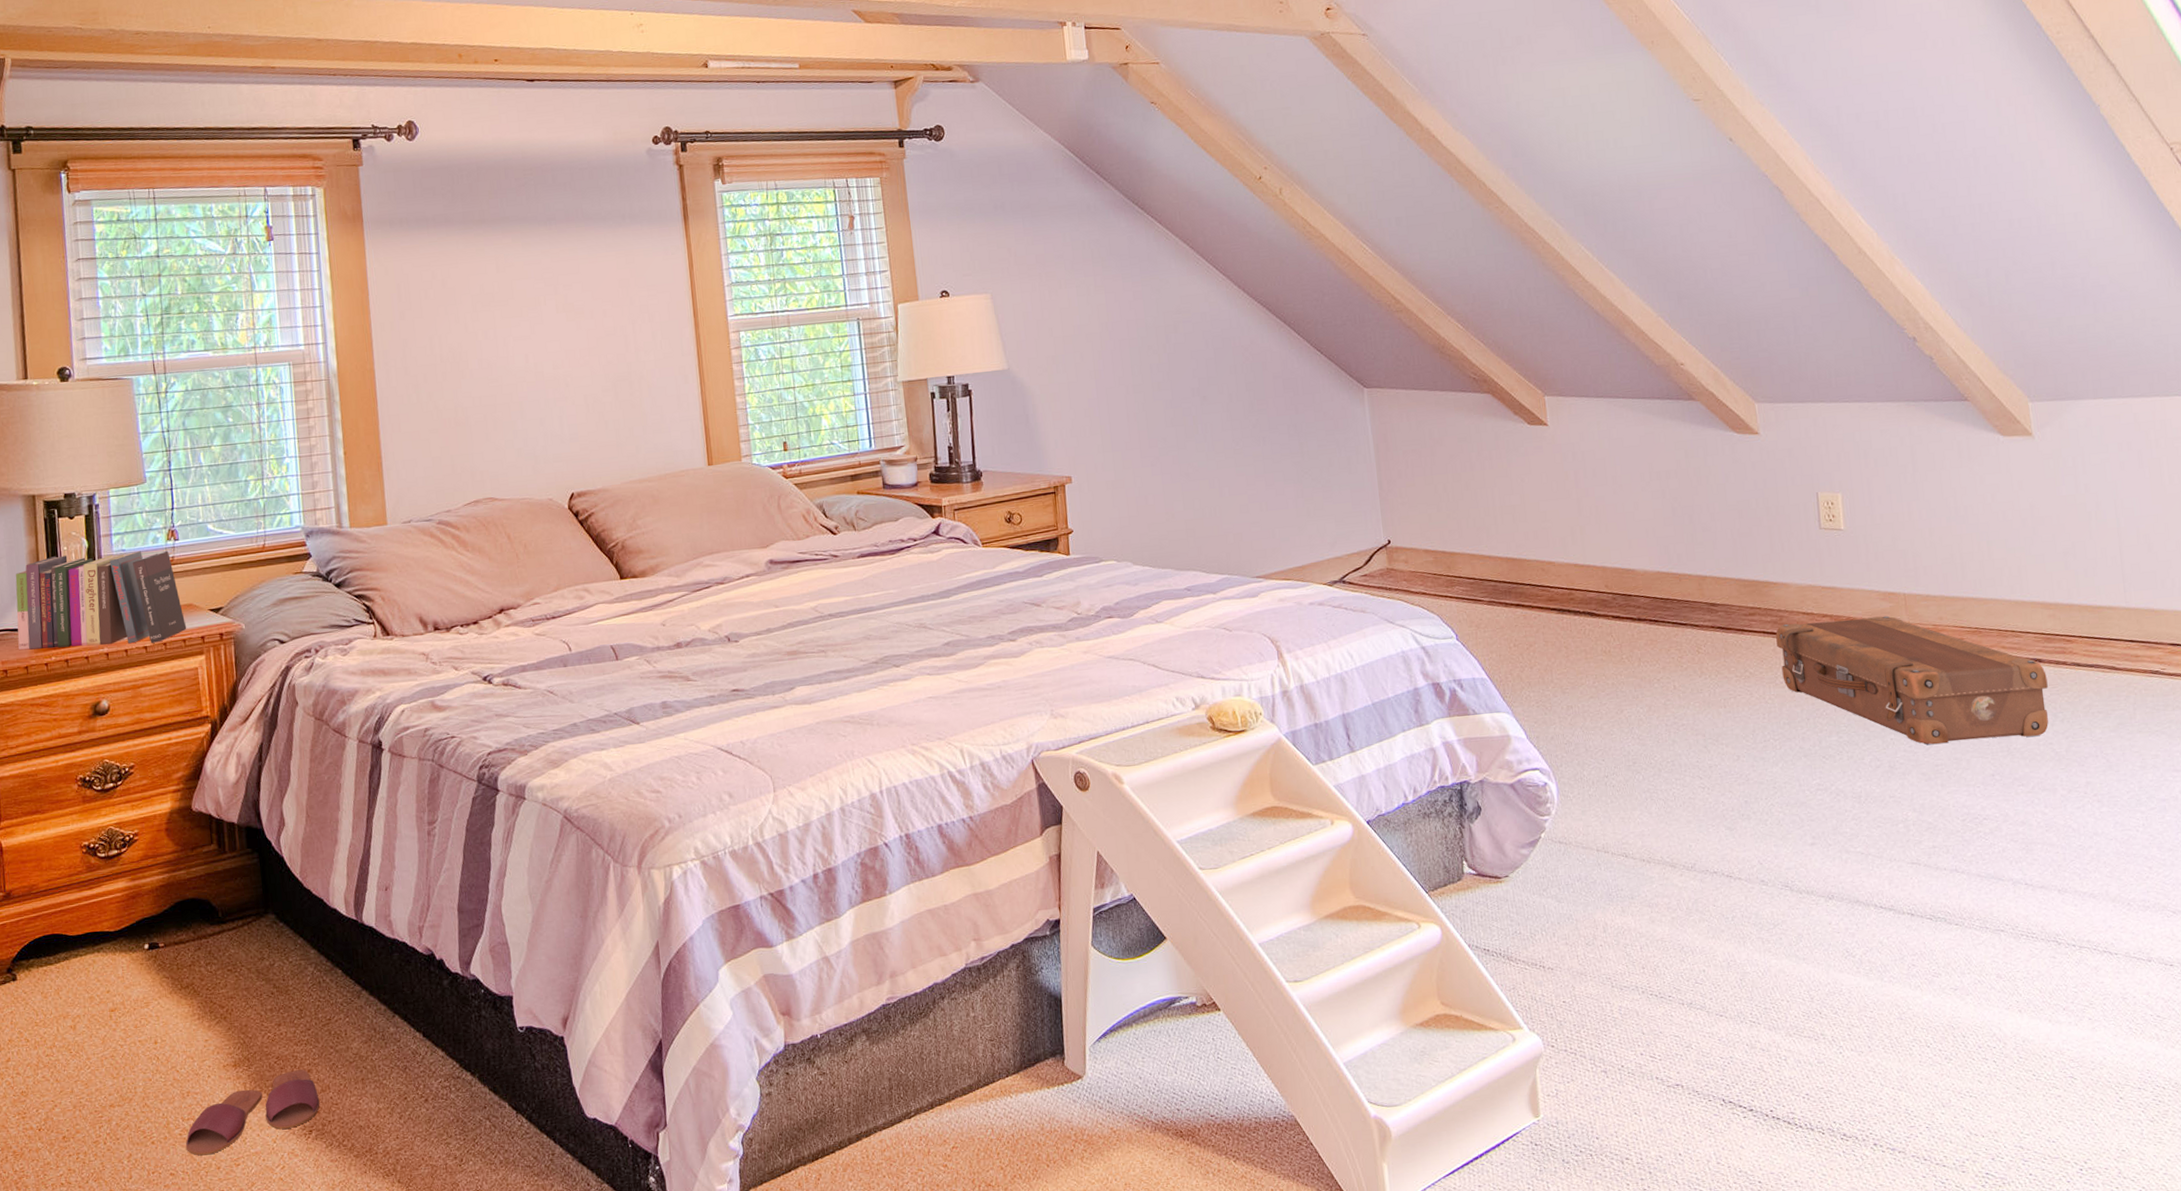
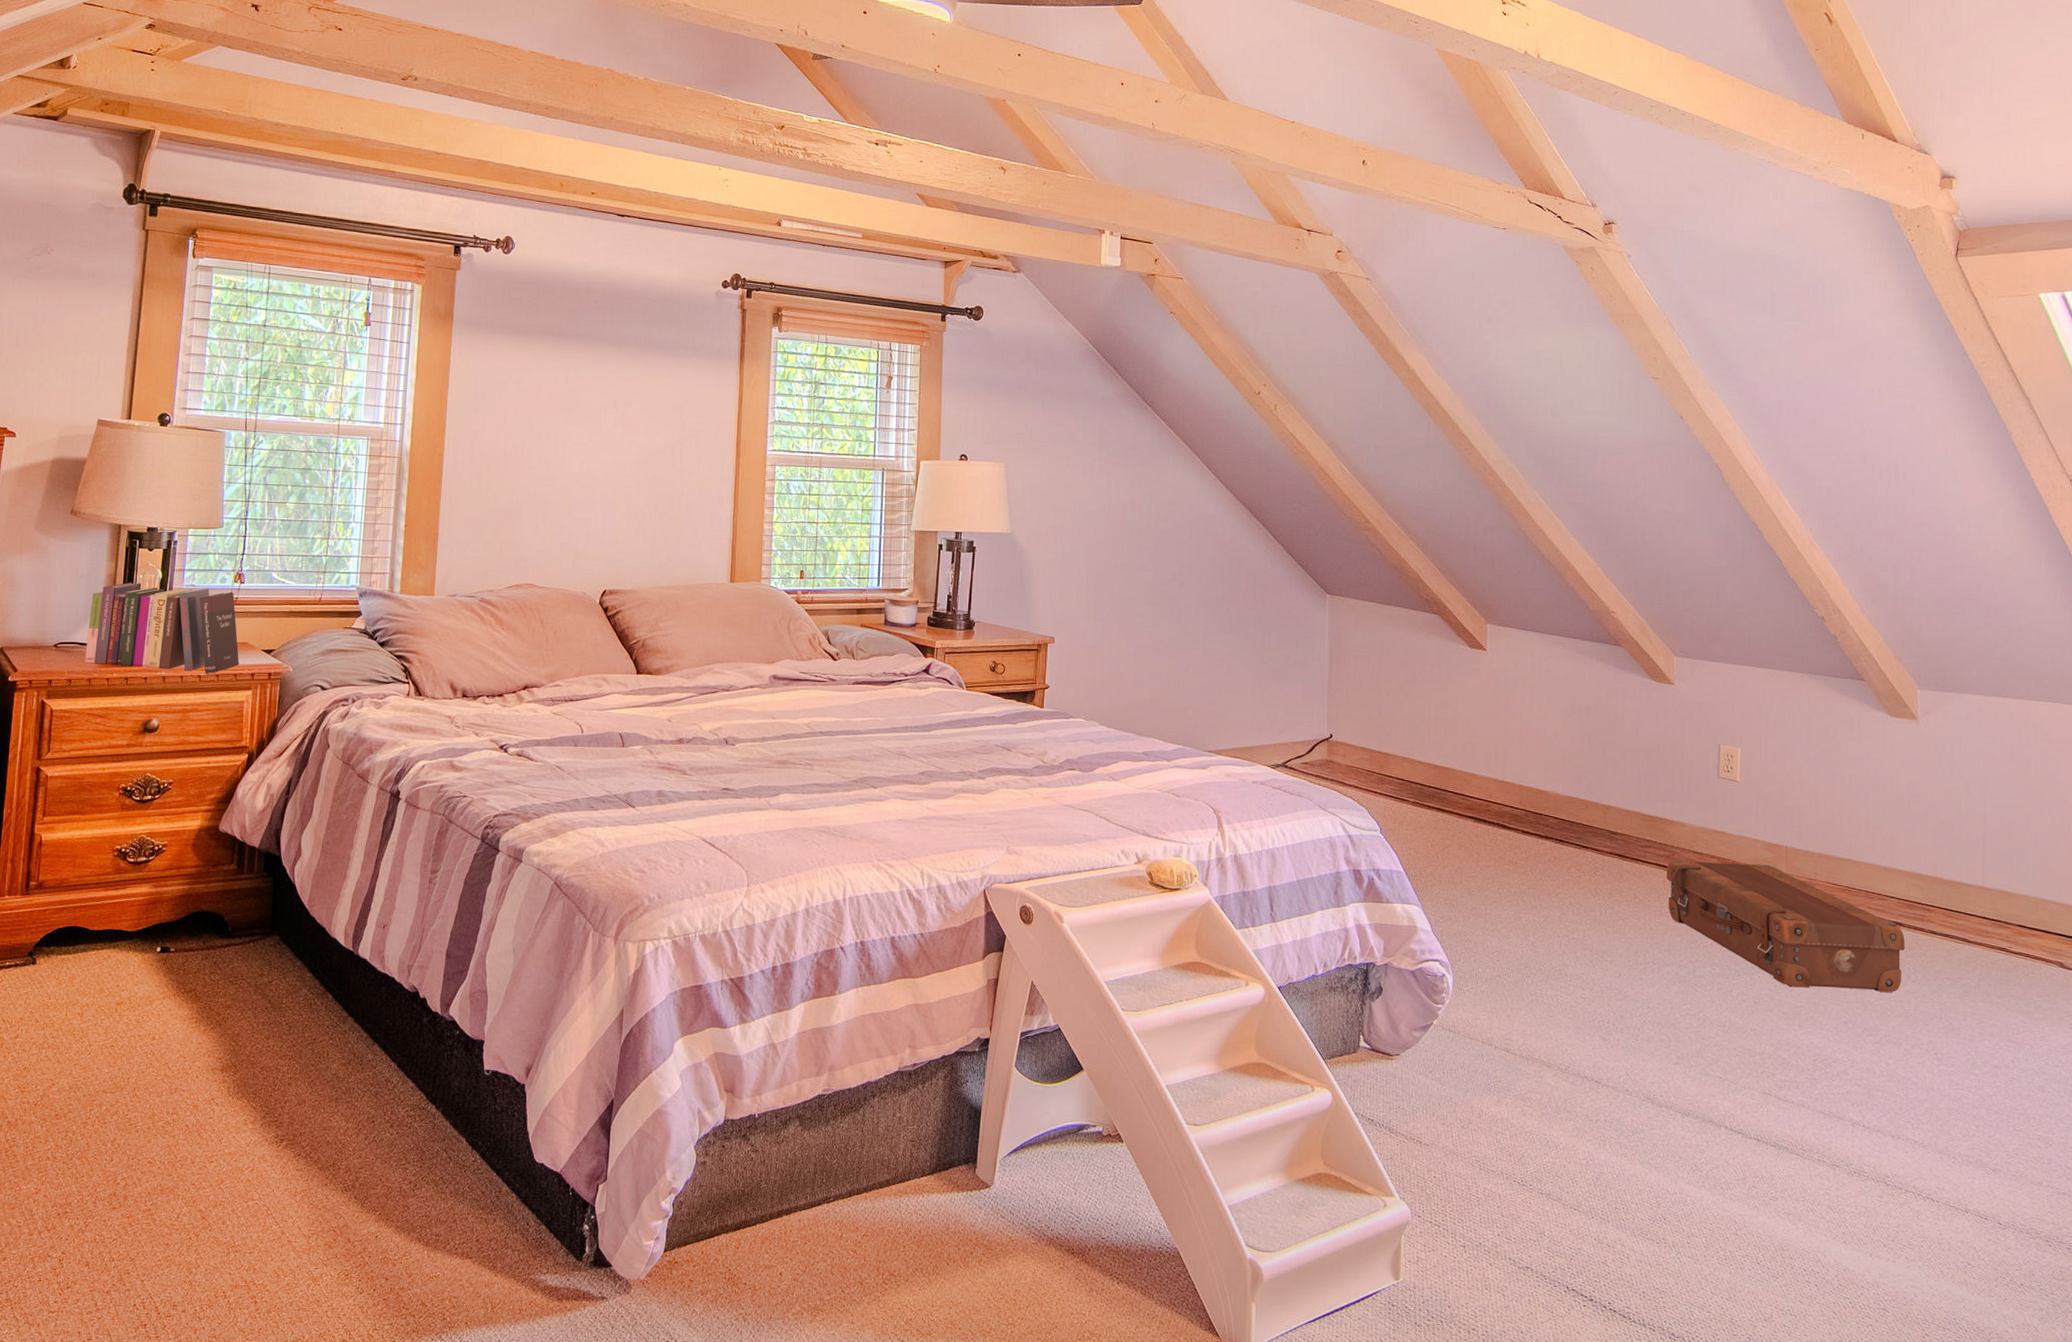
slippers: present [185,1069,320,1156] -> none [166,1082,295,1149]

